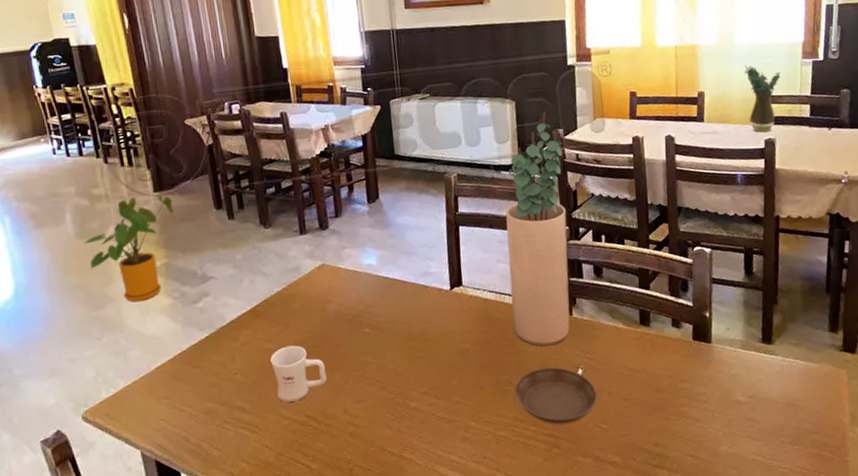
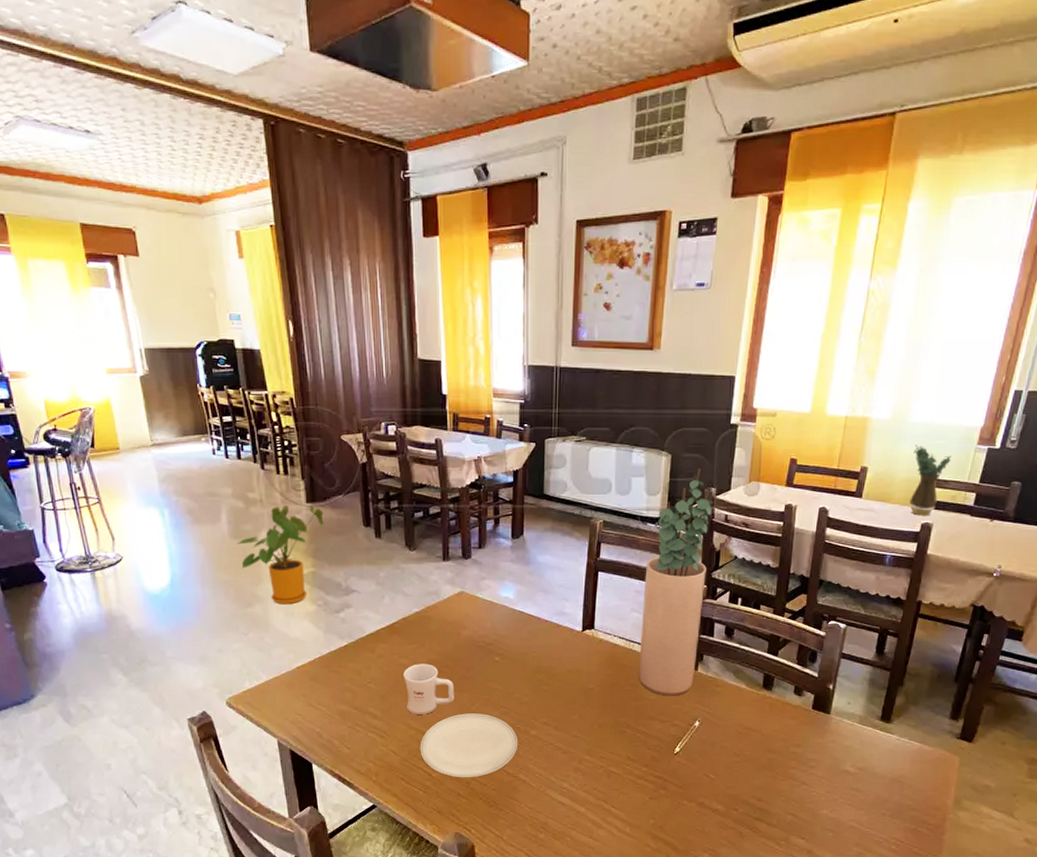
plate: none [295,391,399,467] -> present [420,713,518,778]
saucer: present [515,367,598,425] -> none [631,716,711,769]

